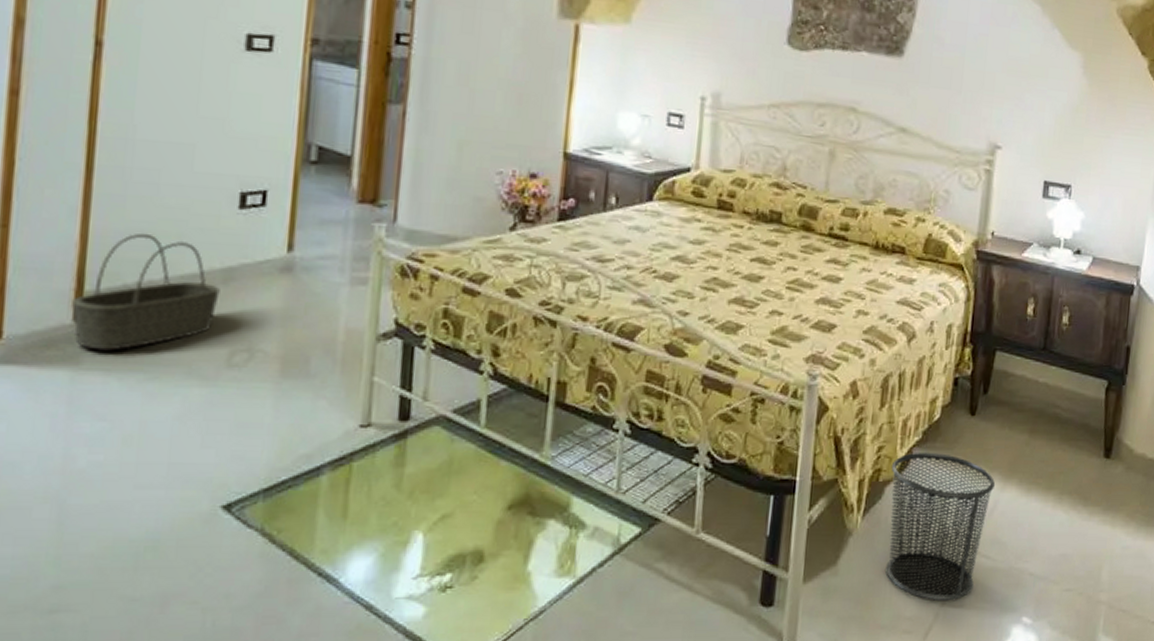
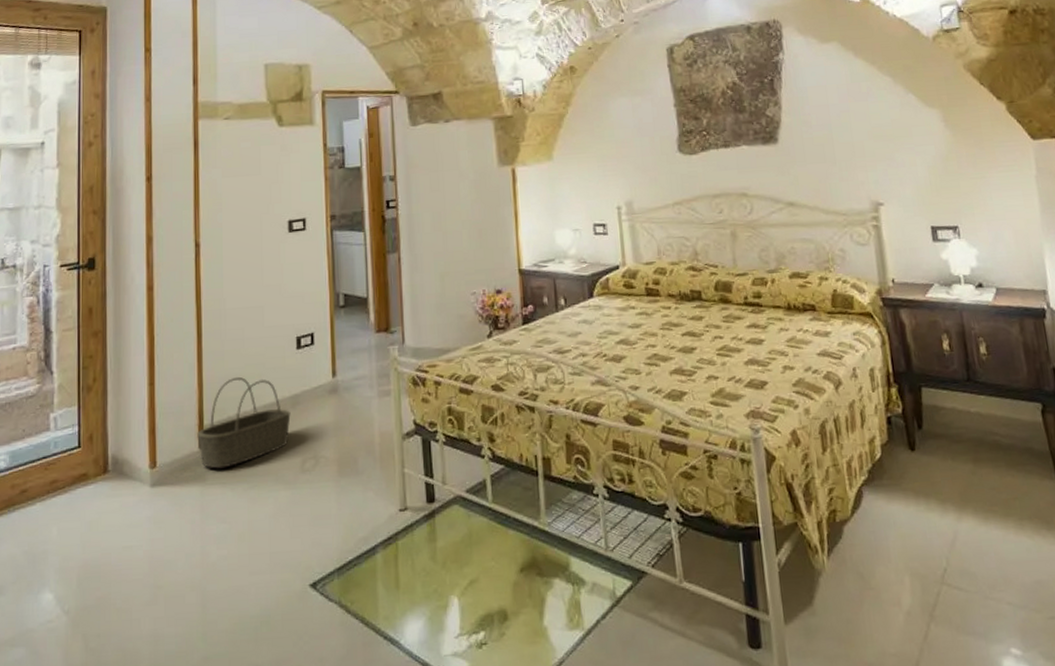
waste bin: present [886,452,996,601] -> none [844,489,952,636]

